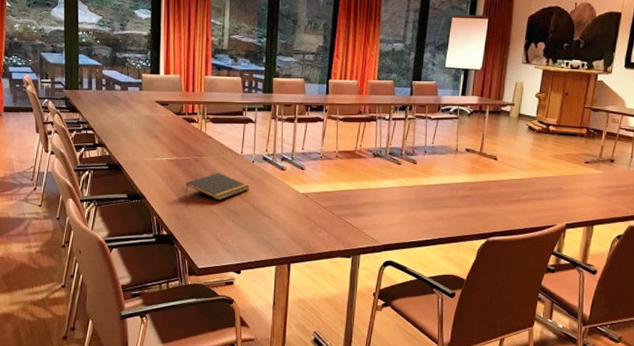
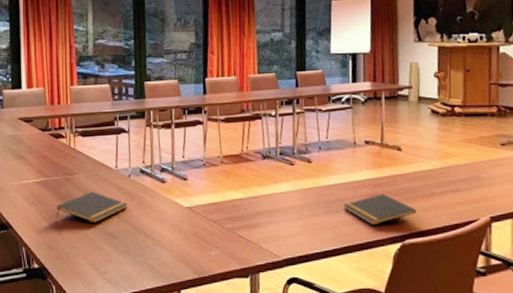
notepad: none [440,196,503,222] -> present [343,194,416,225]

